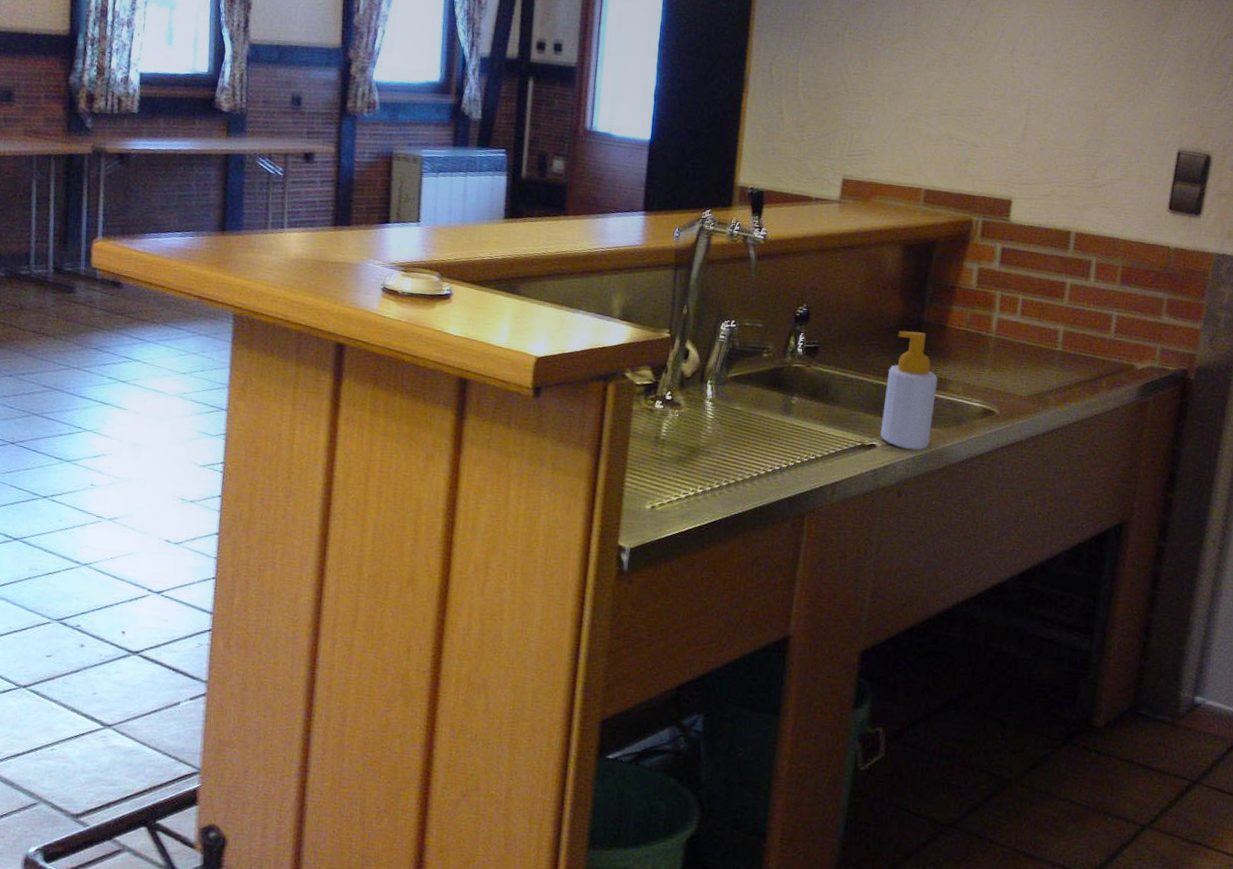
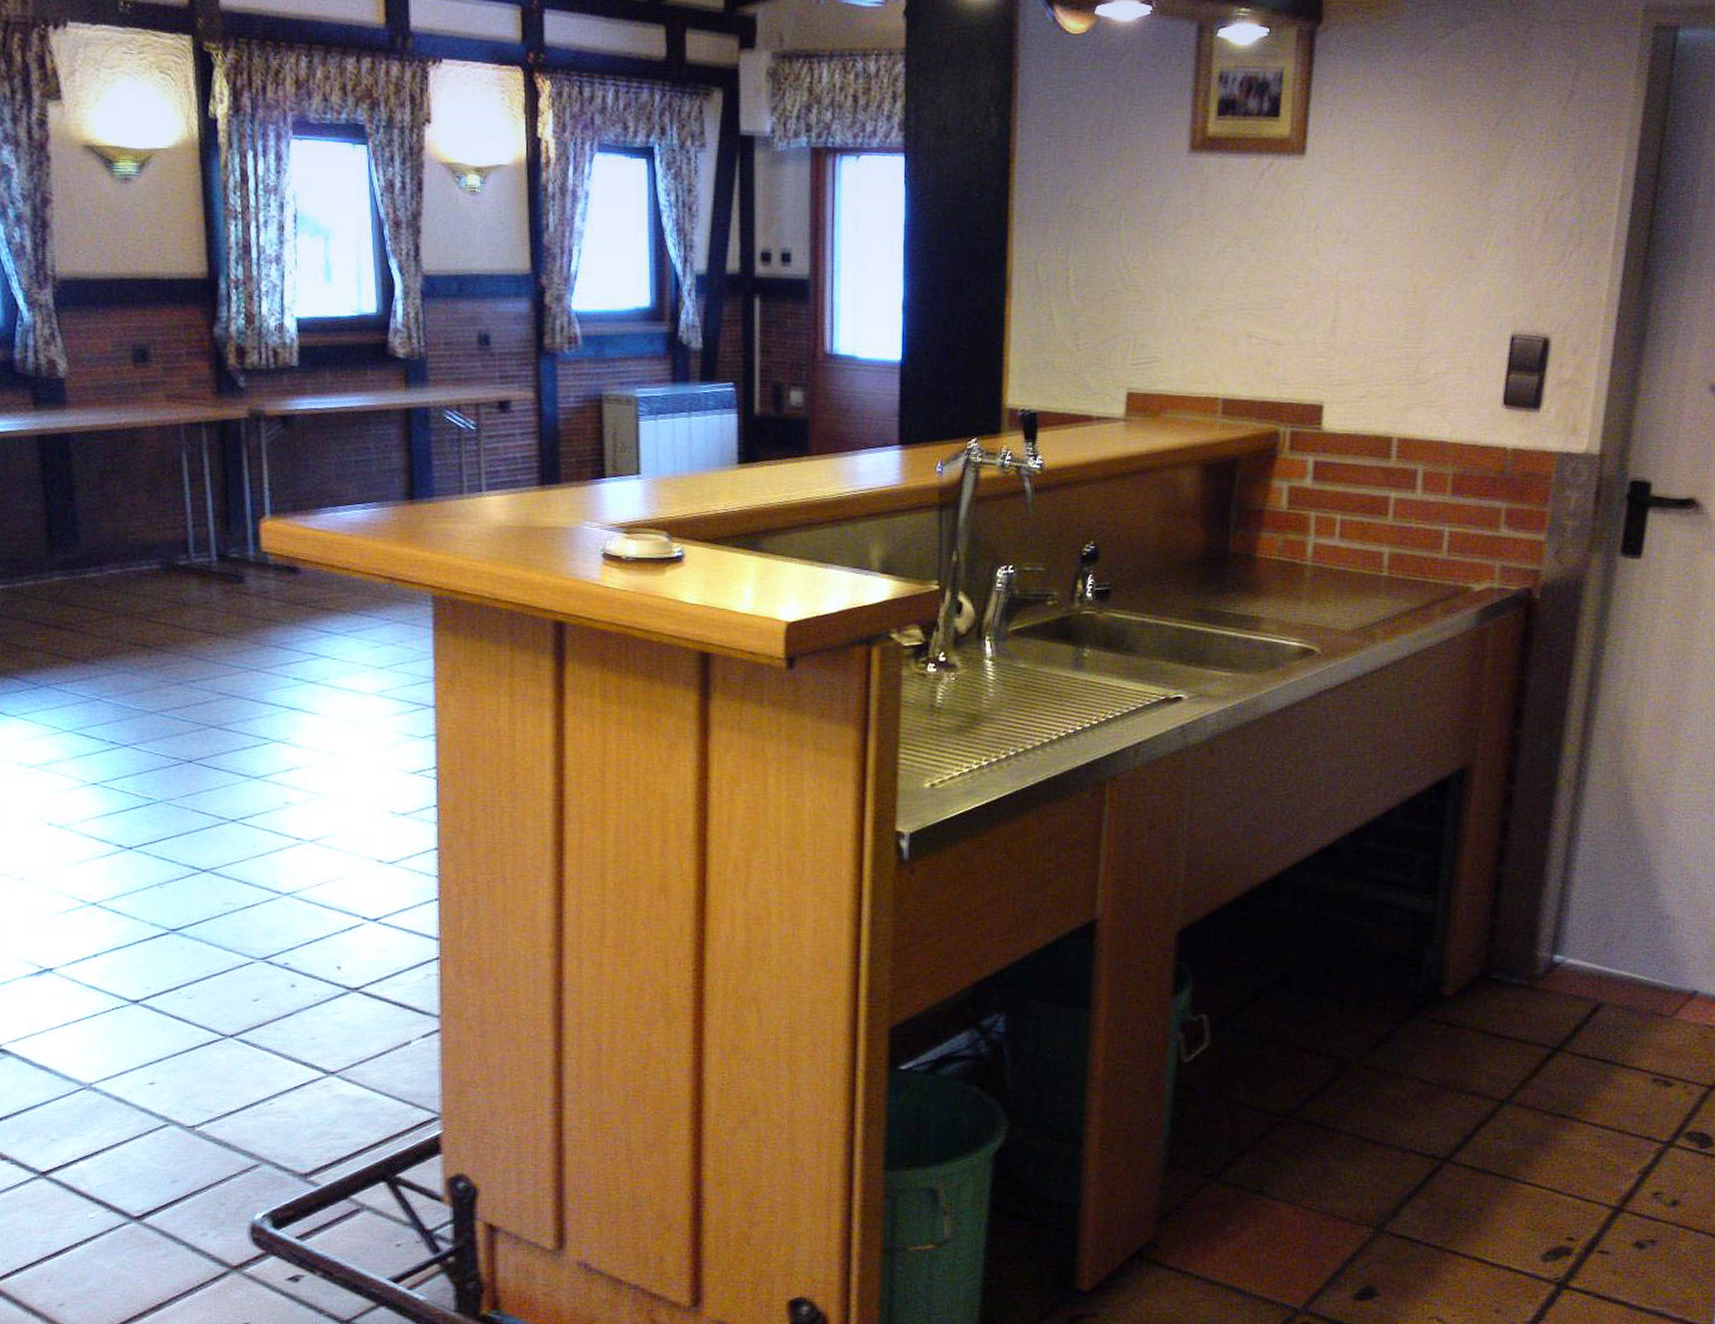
soap bottle: present [880,330,938,450] -> none [1186,564,1248,701]

